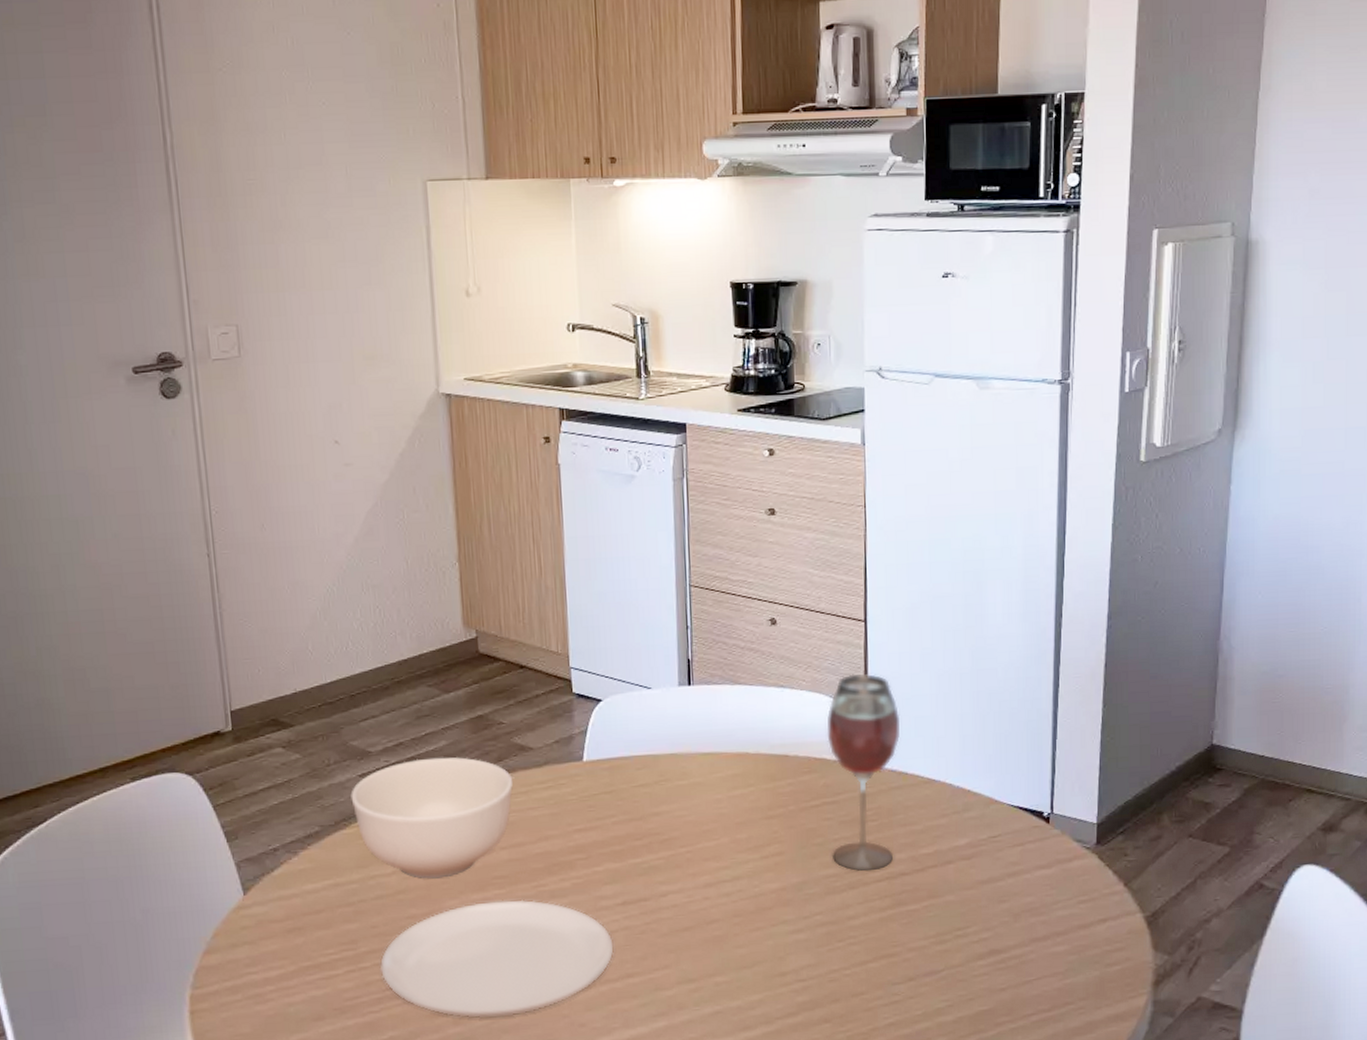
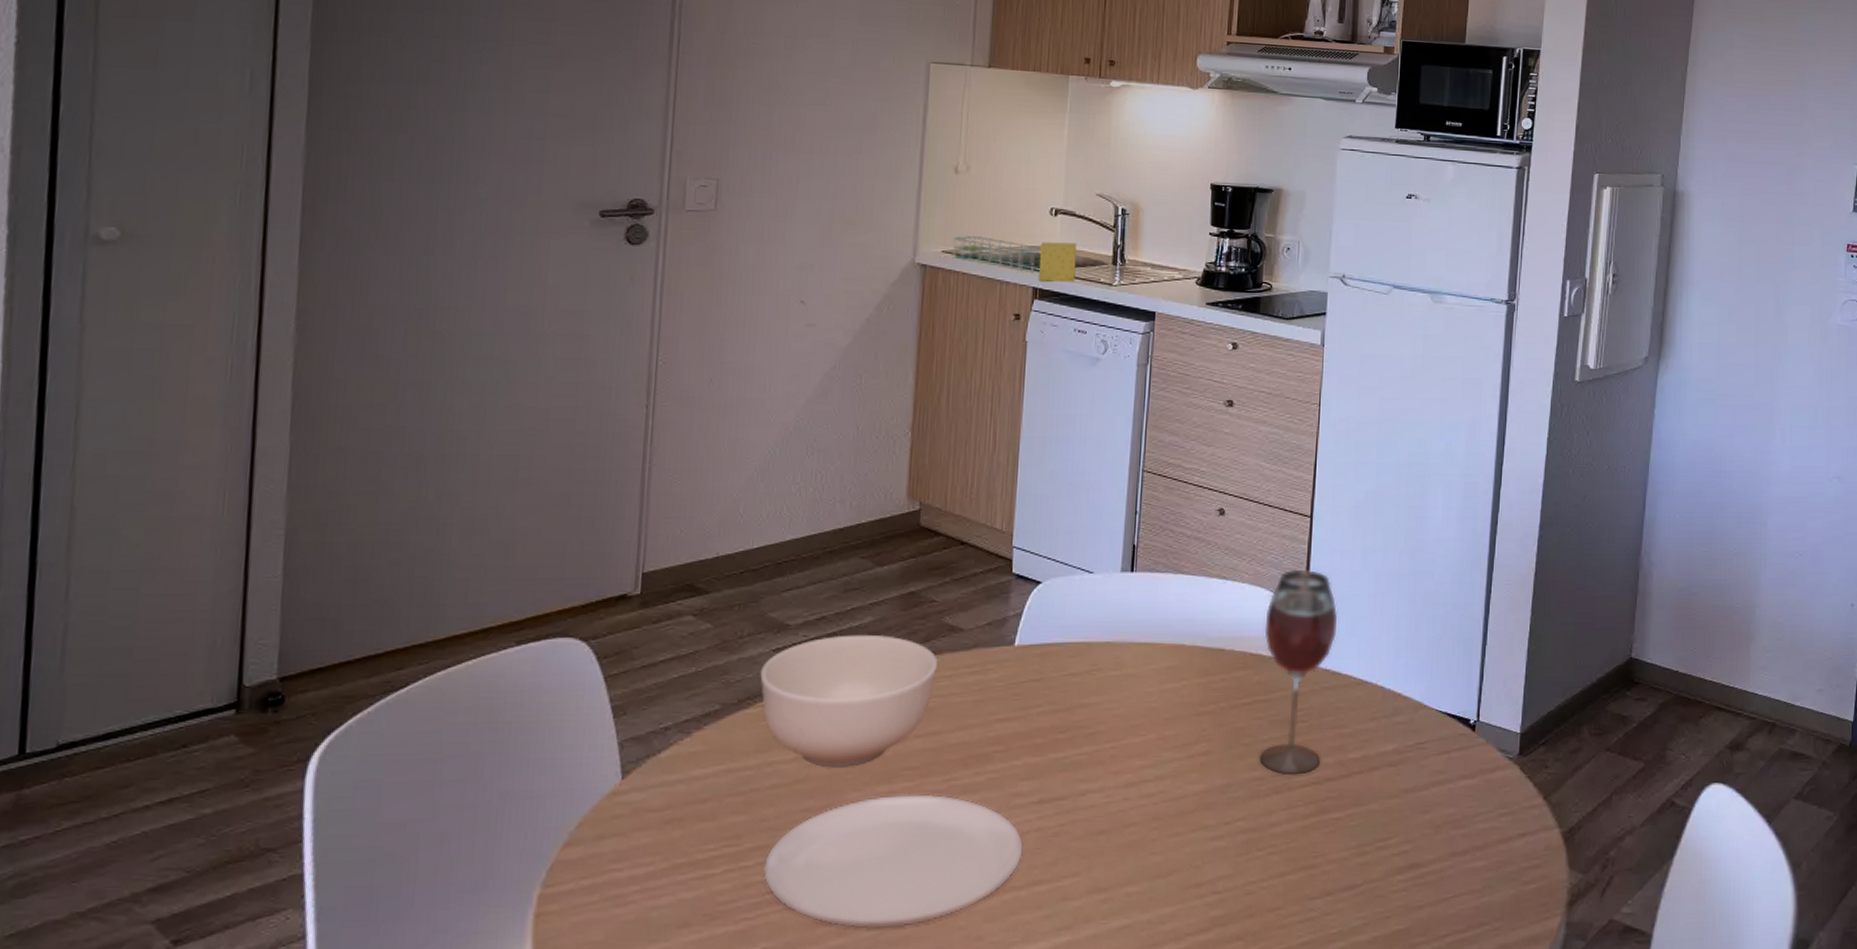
dish rack: none [474,360,564,394] -> present [953,236,1041,274]
sponge: none [561,358,601,401] -> present [1038,242,1077,282]

